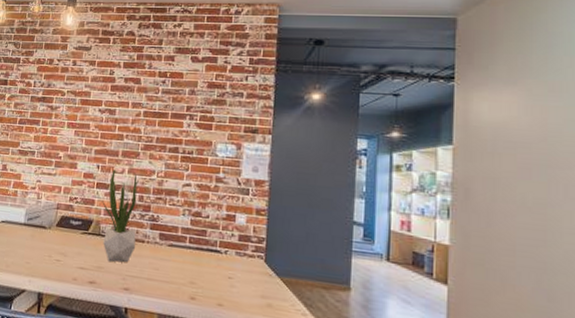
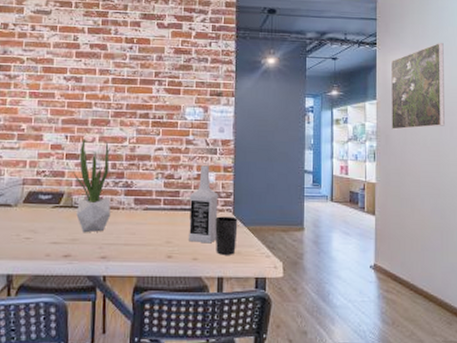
vodka: none [213,205,249,291] -> present [188,165,219,244]
cup: none [243,262,270,307] -> present [215,216,238,255]
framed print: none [474,75,555,183] -> present [391,42,445,130]

